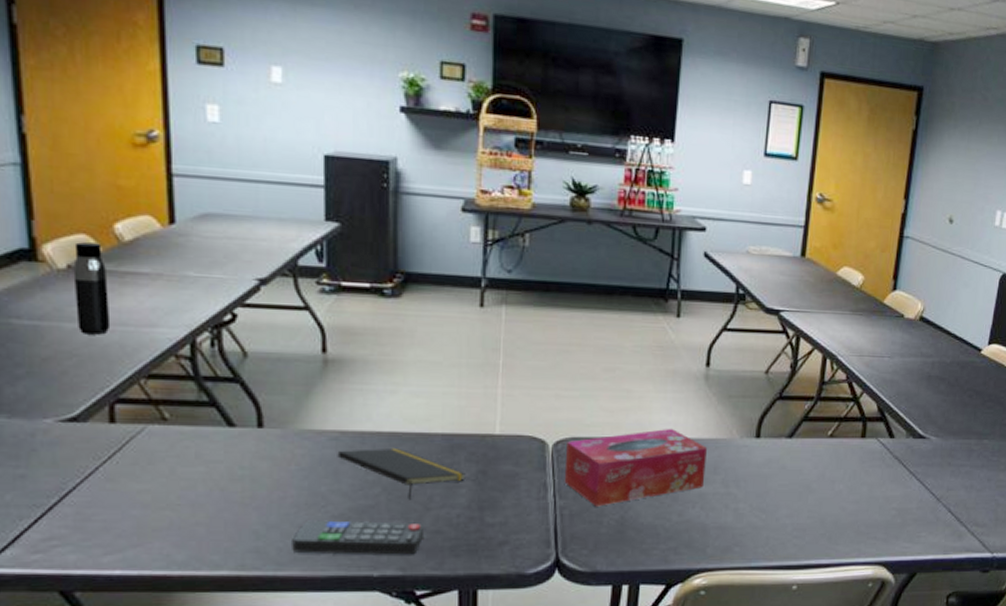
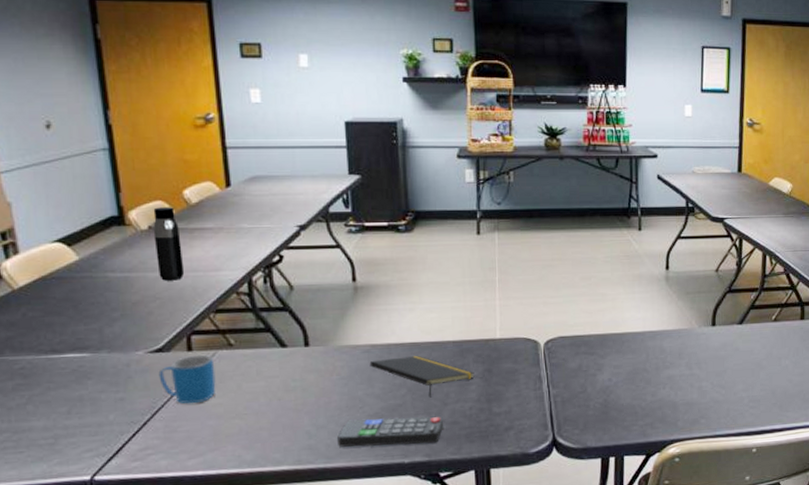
mug: none [71,428,143,488] -> present [158,354,216,404]
tissue box: present [564,428,708,507] -> none [555,323,673,393]

